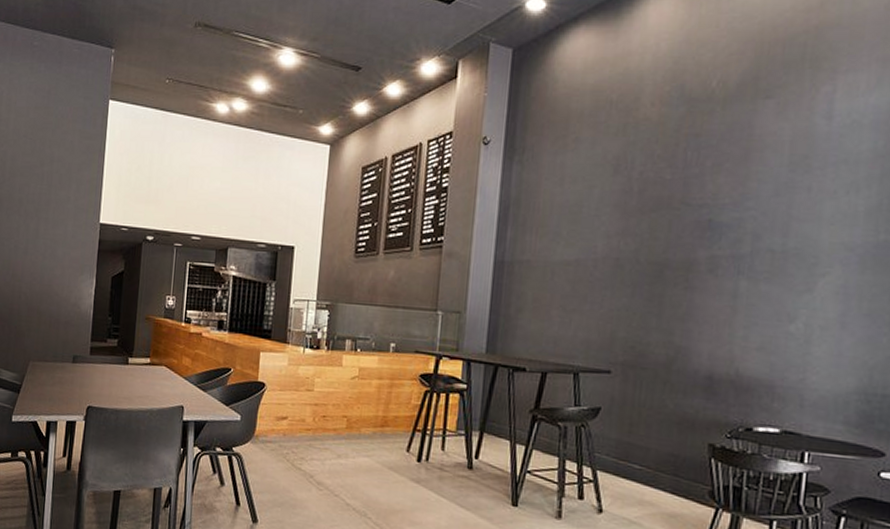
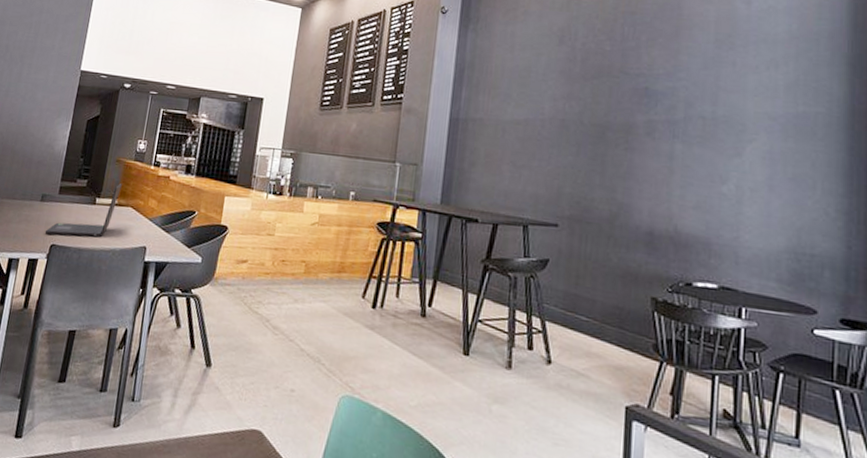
laptop: none [80,342,154,398] -> present [44,184,122,238]

